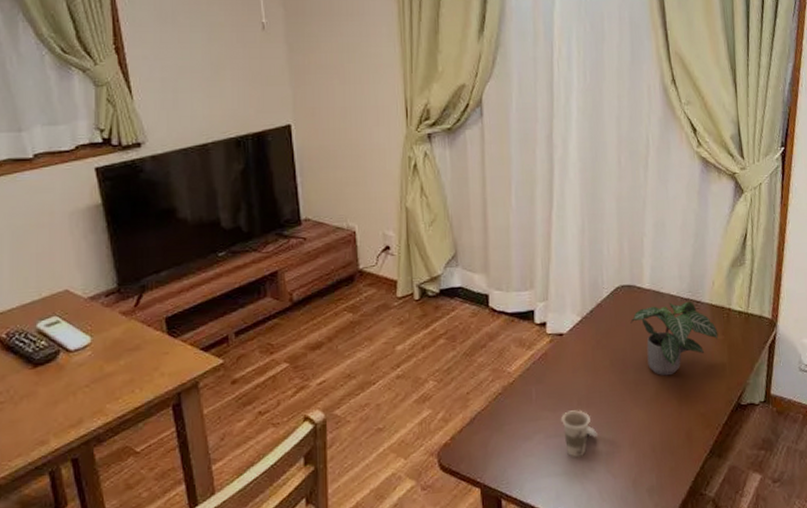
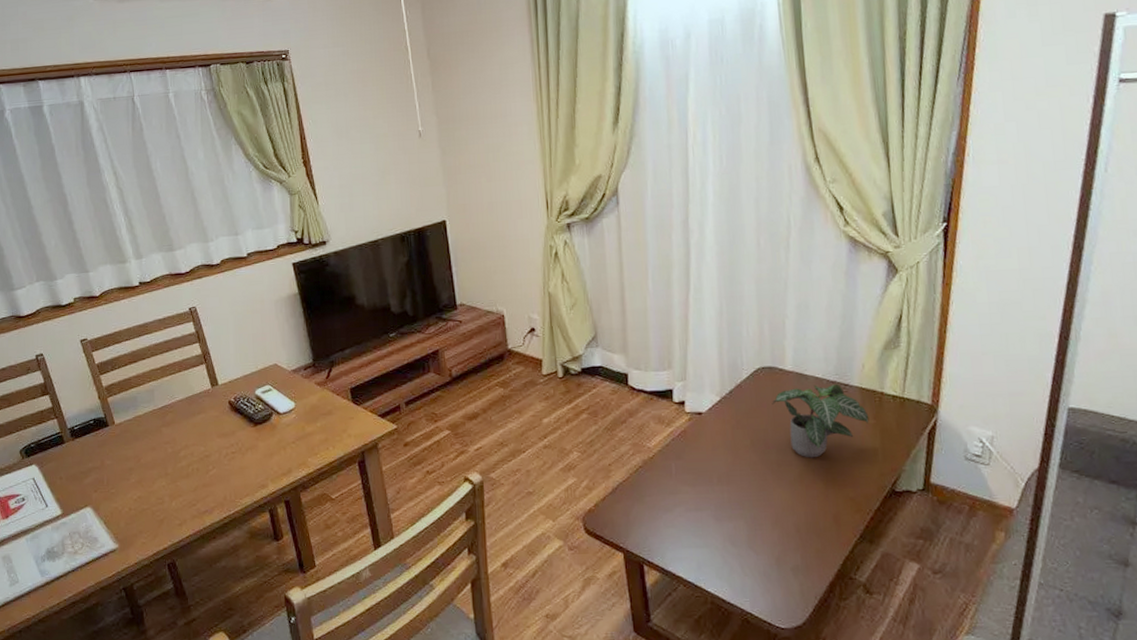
cup: present [561,410,598,458] -> none [701,486,739,532]

